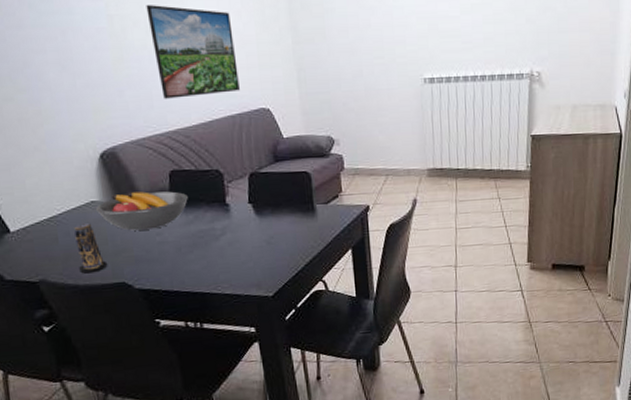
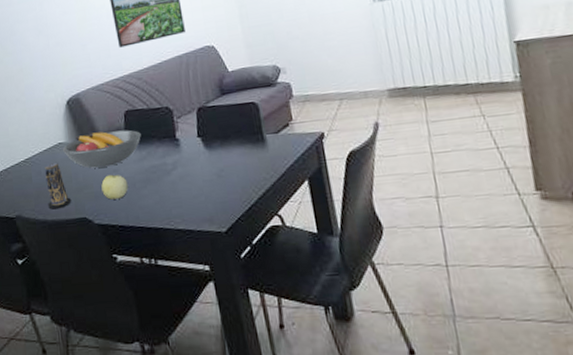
apple: none [142,238,173,264] -> present [101,174,128,200]

